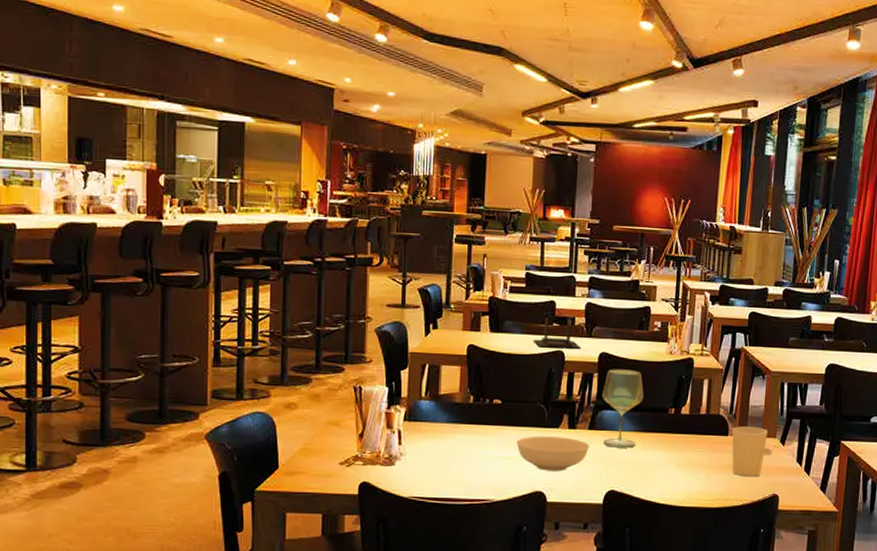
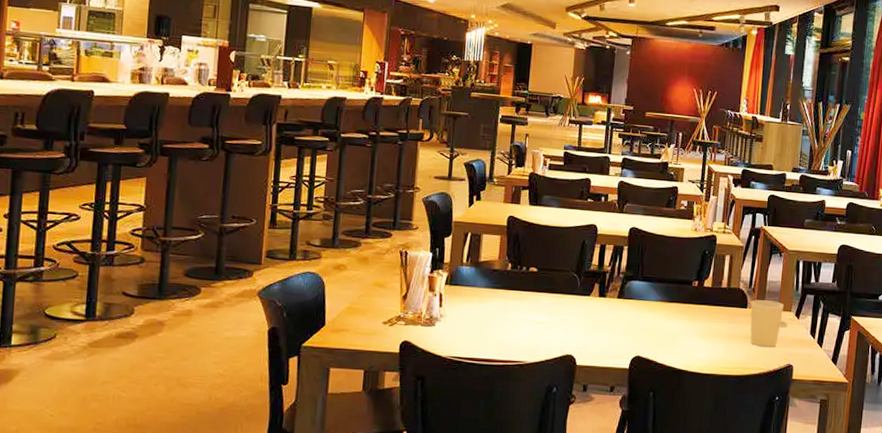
bowl: present [516,436,589,471] -> none [550,303,618,337]
napkin holder: present [534,317,582,349] -> none [569,193,613,224]
wine glass: present [602,369,644,448] -> none [631,243,670,317]

